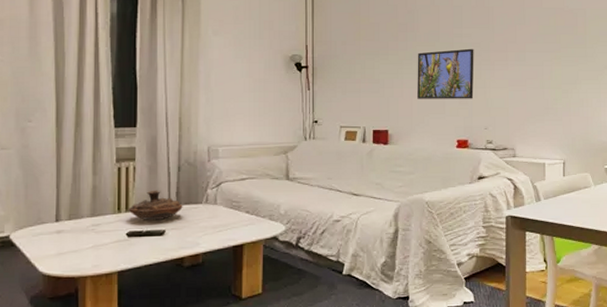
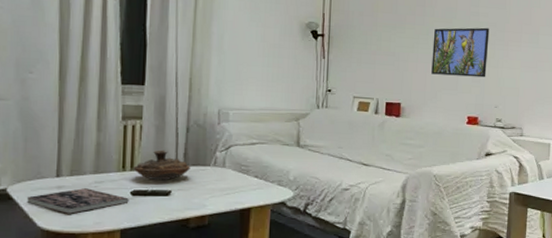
book: none [28,232,125,258] -> present [26,188,129,214]

